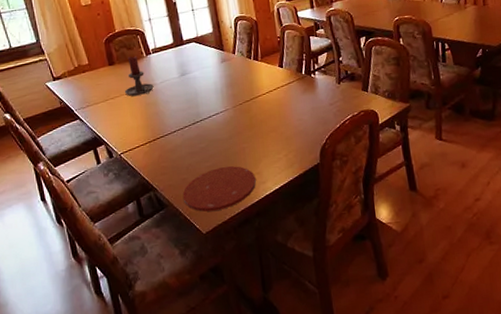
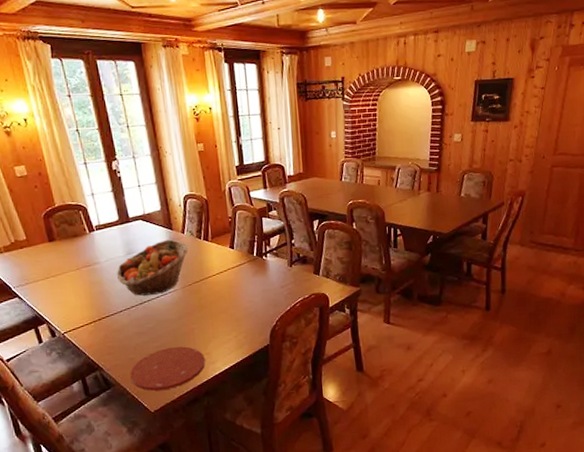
candle holder: present [124,56,154,96] -> none [66,232,98,274]
fruit basket: none [170,60,239,116] -> present [116,239,189,296]

